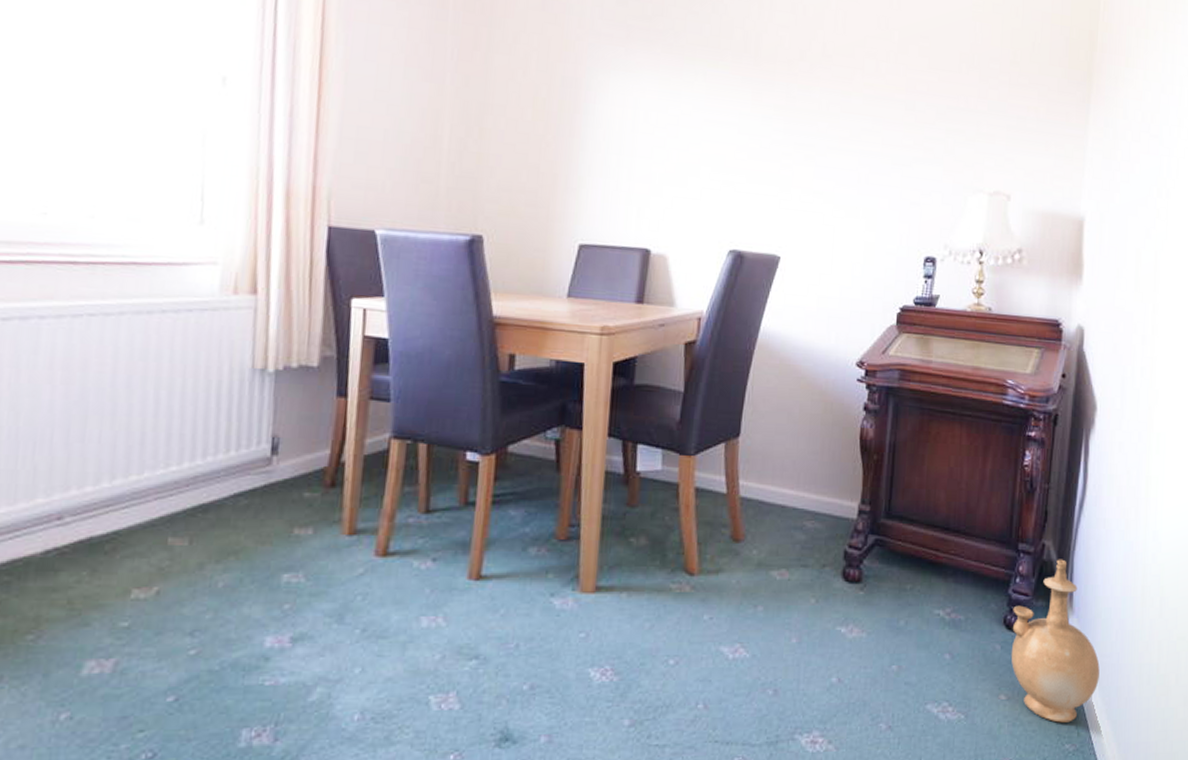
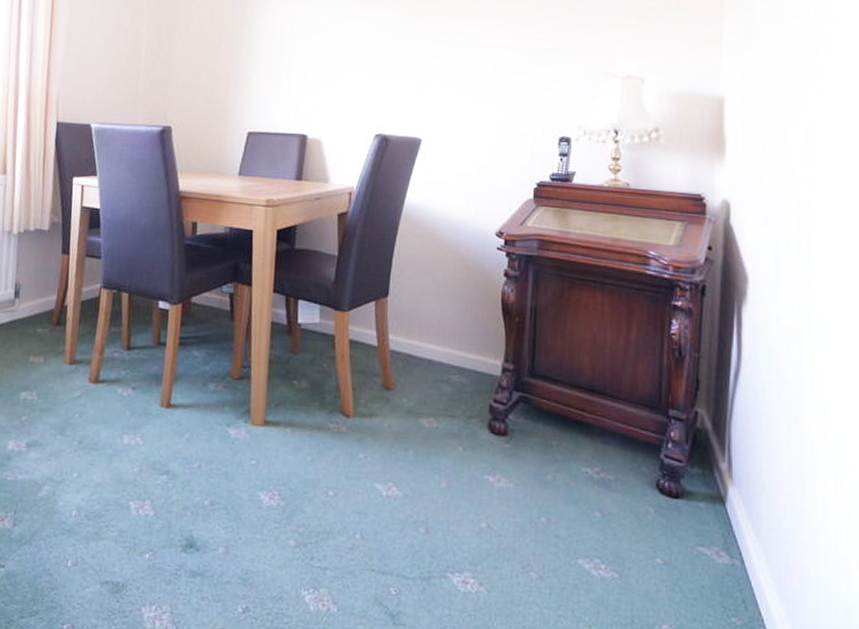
vase: present [1011,559,1100,723] -> none [666,428,767,595]

